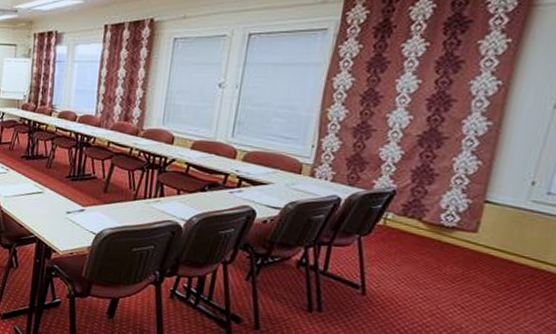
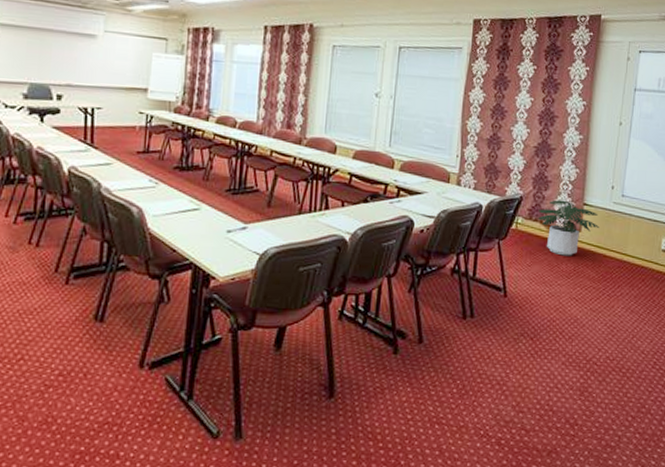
potted plant: none [414,195,507,259] -> present [537,200,600,256]

